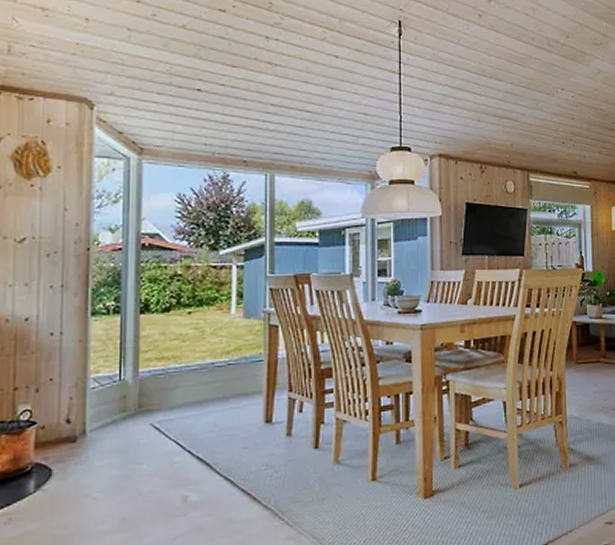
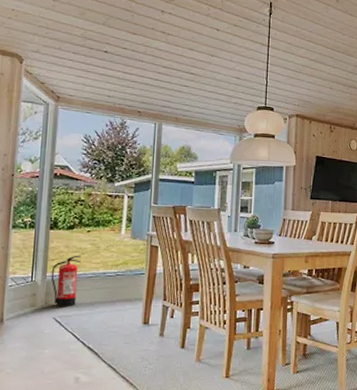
fire extinguisher: none [144,343,183,410] -> present [51,255,82,307]

